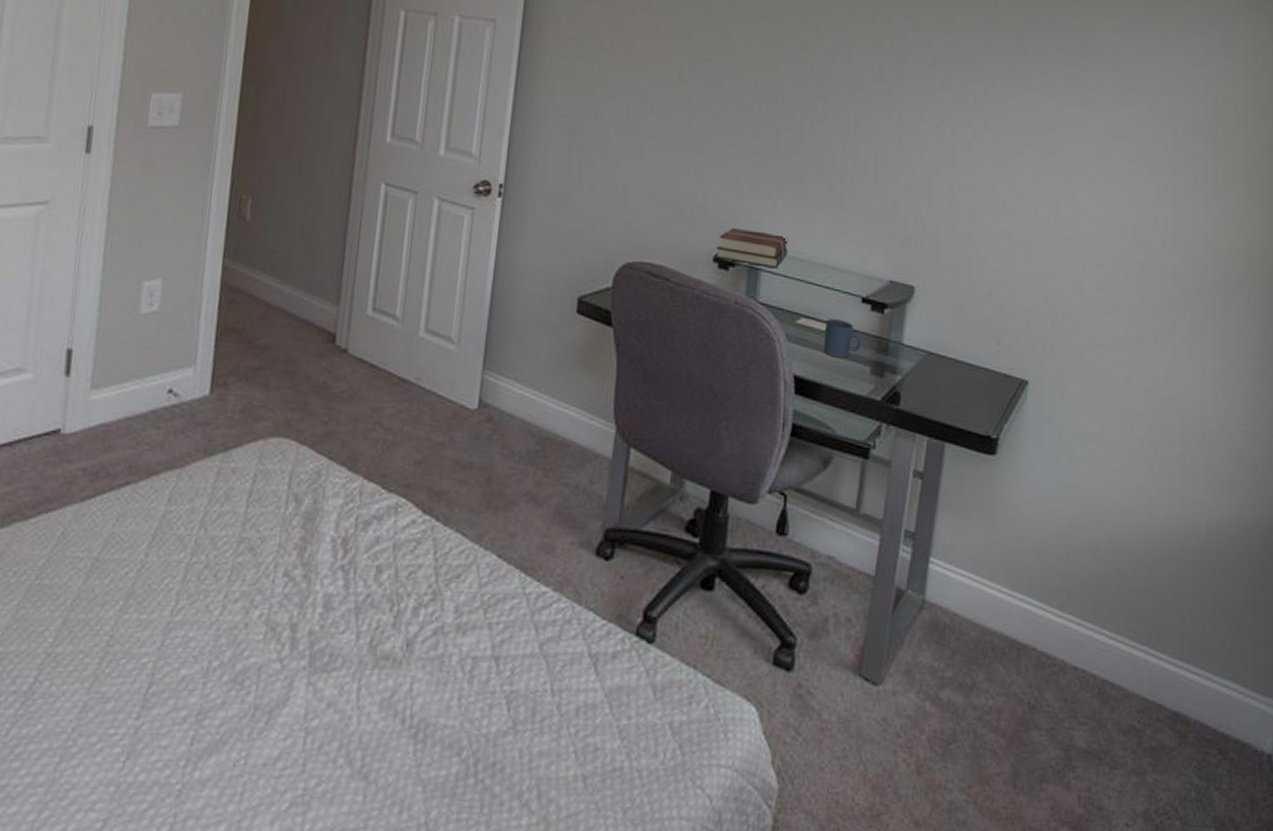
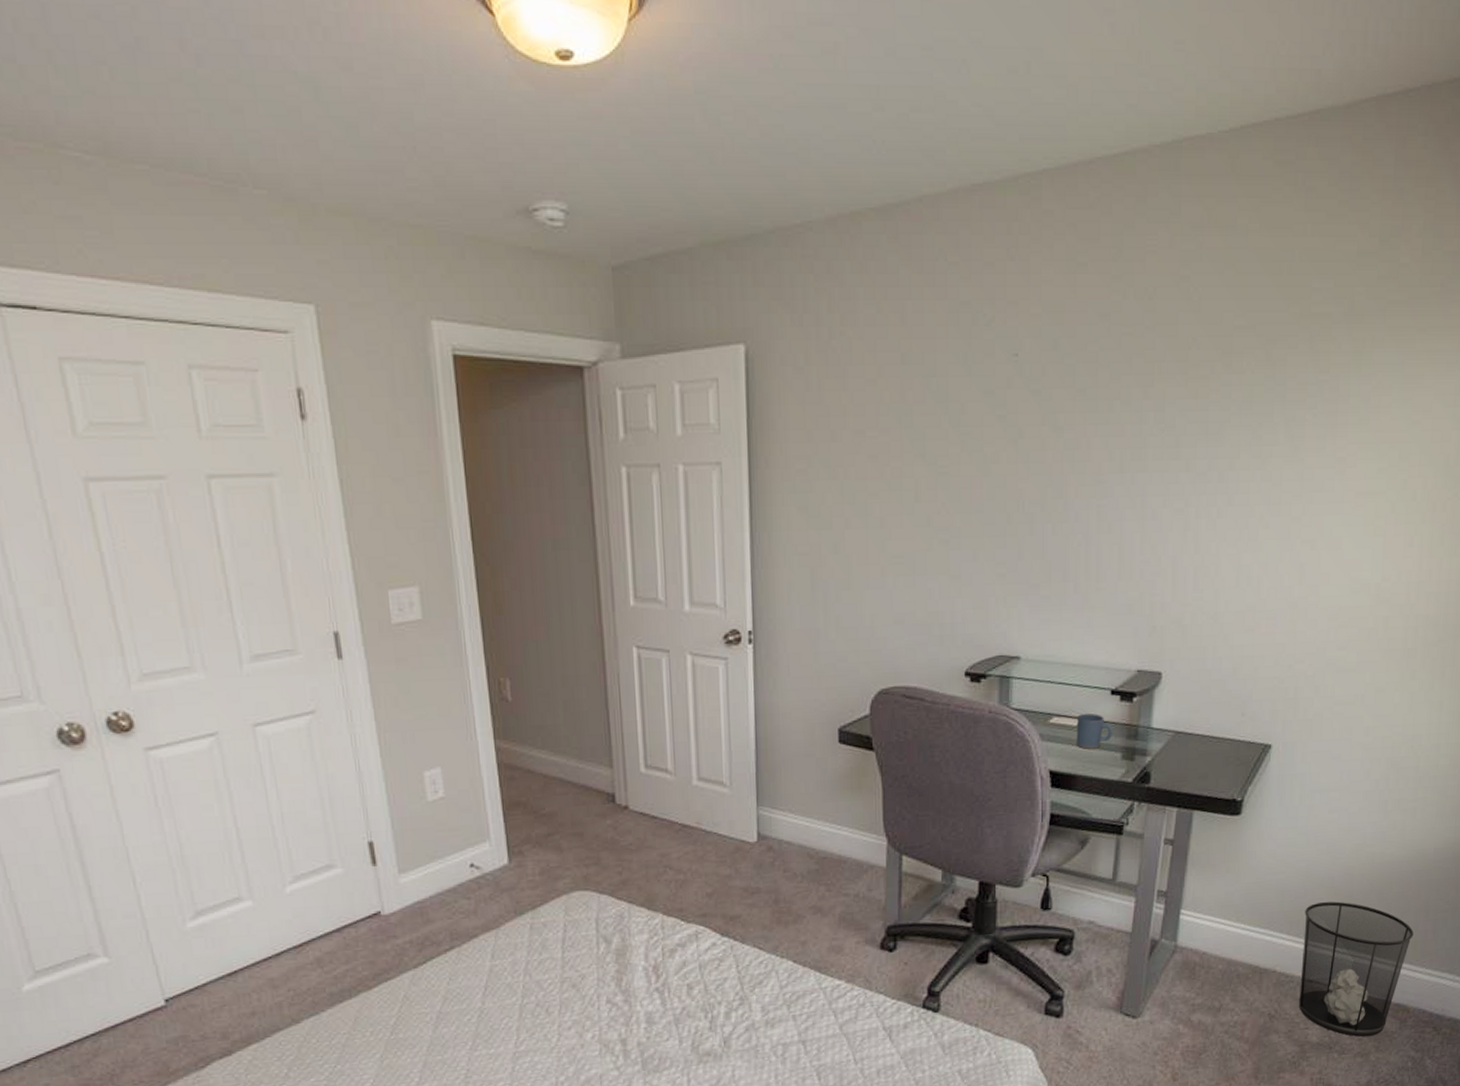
books: present [716,228,788,268] -> none [967,641,1037,675]
waste bin: none [1062,571,1189,750] -> present [1298,901,1414,1037]

